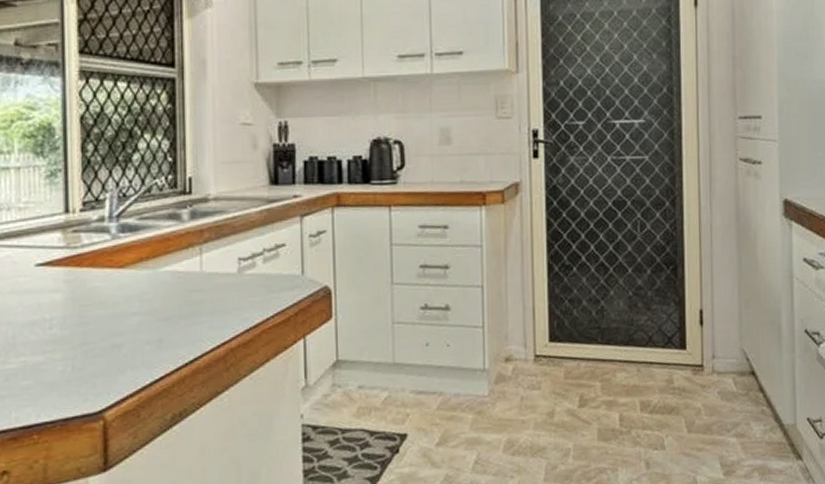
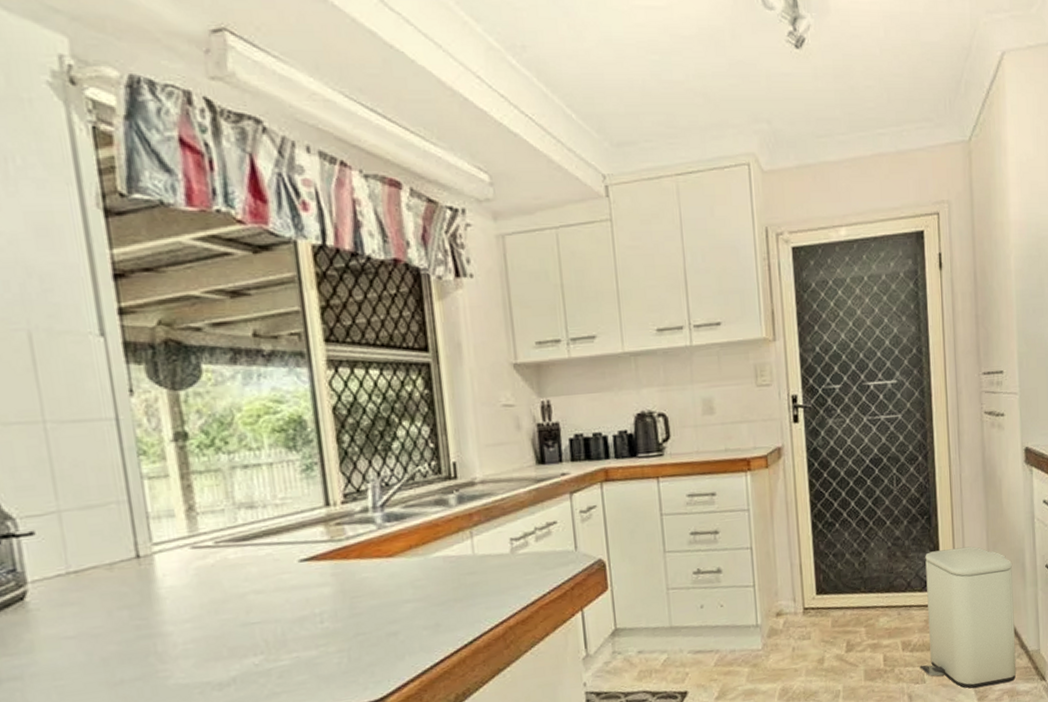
pedal bin: none [659,302,769,461] -> present [920,546,1017,689]

